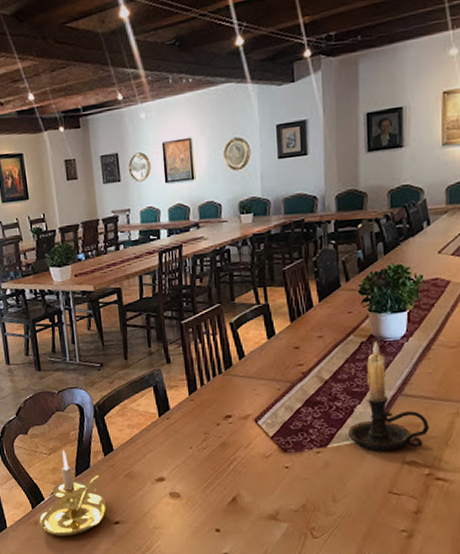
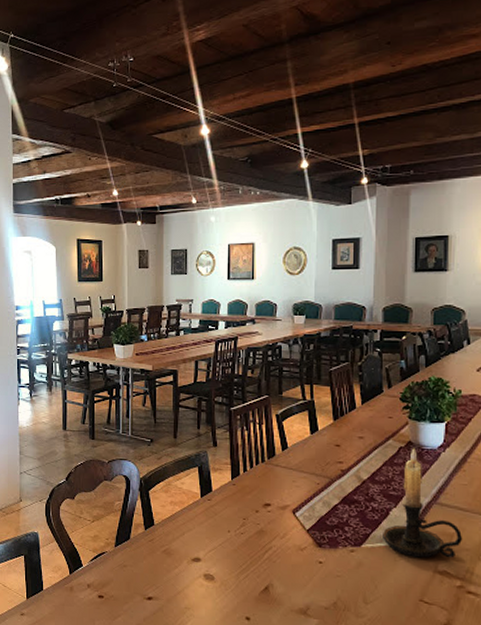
candle holder: present [39,450,106,537] -> none [75,518,141,607]

